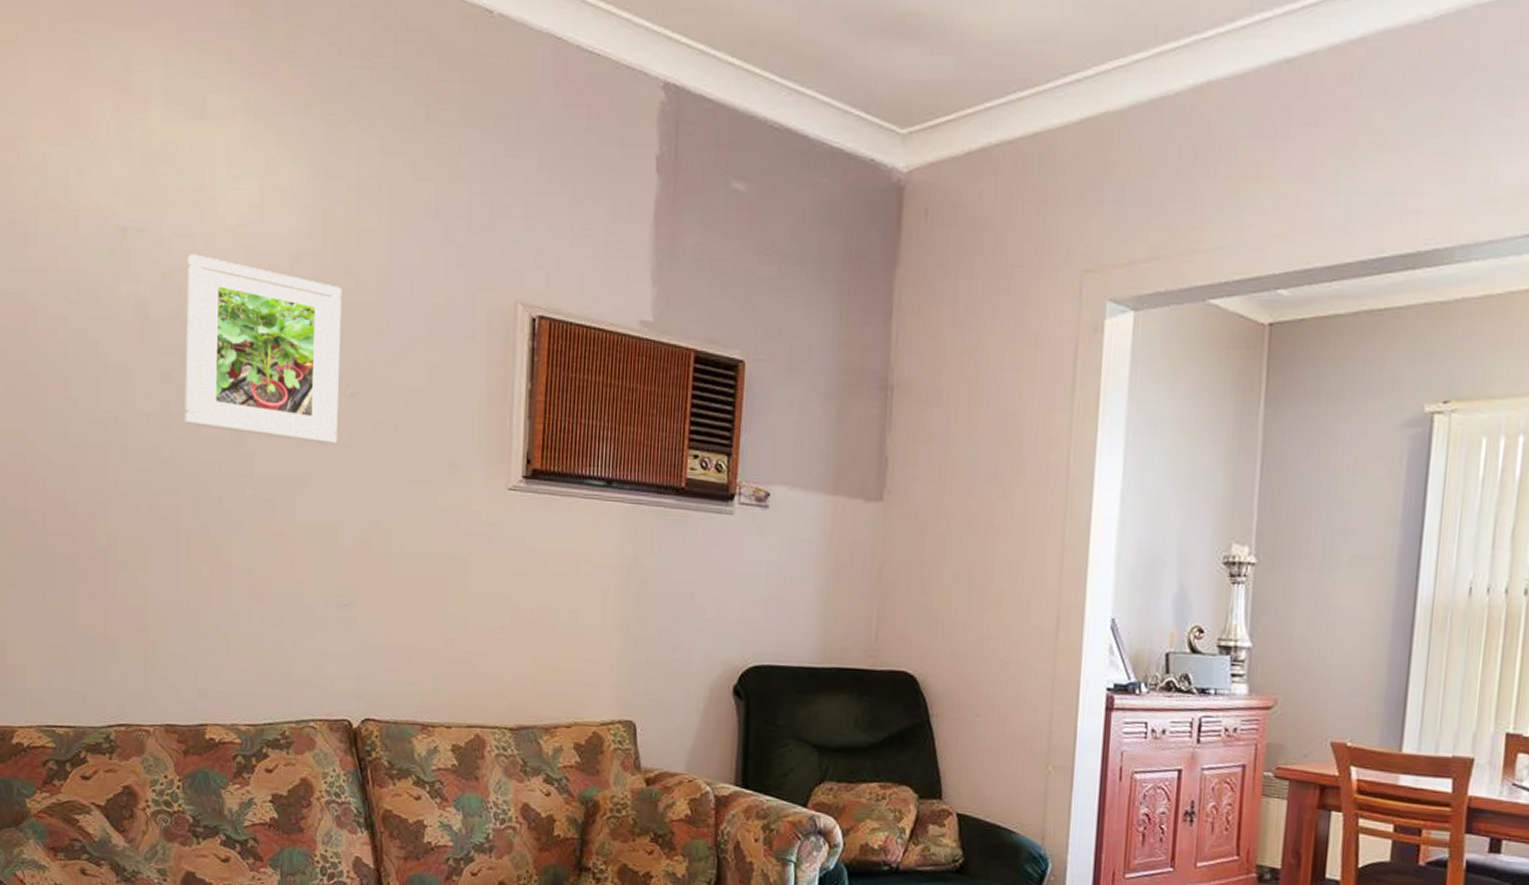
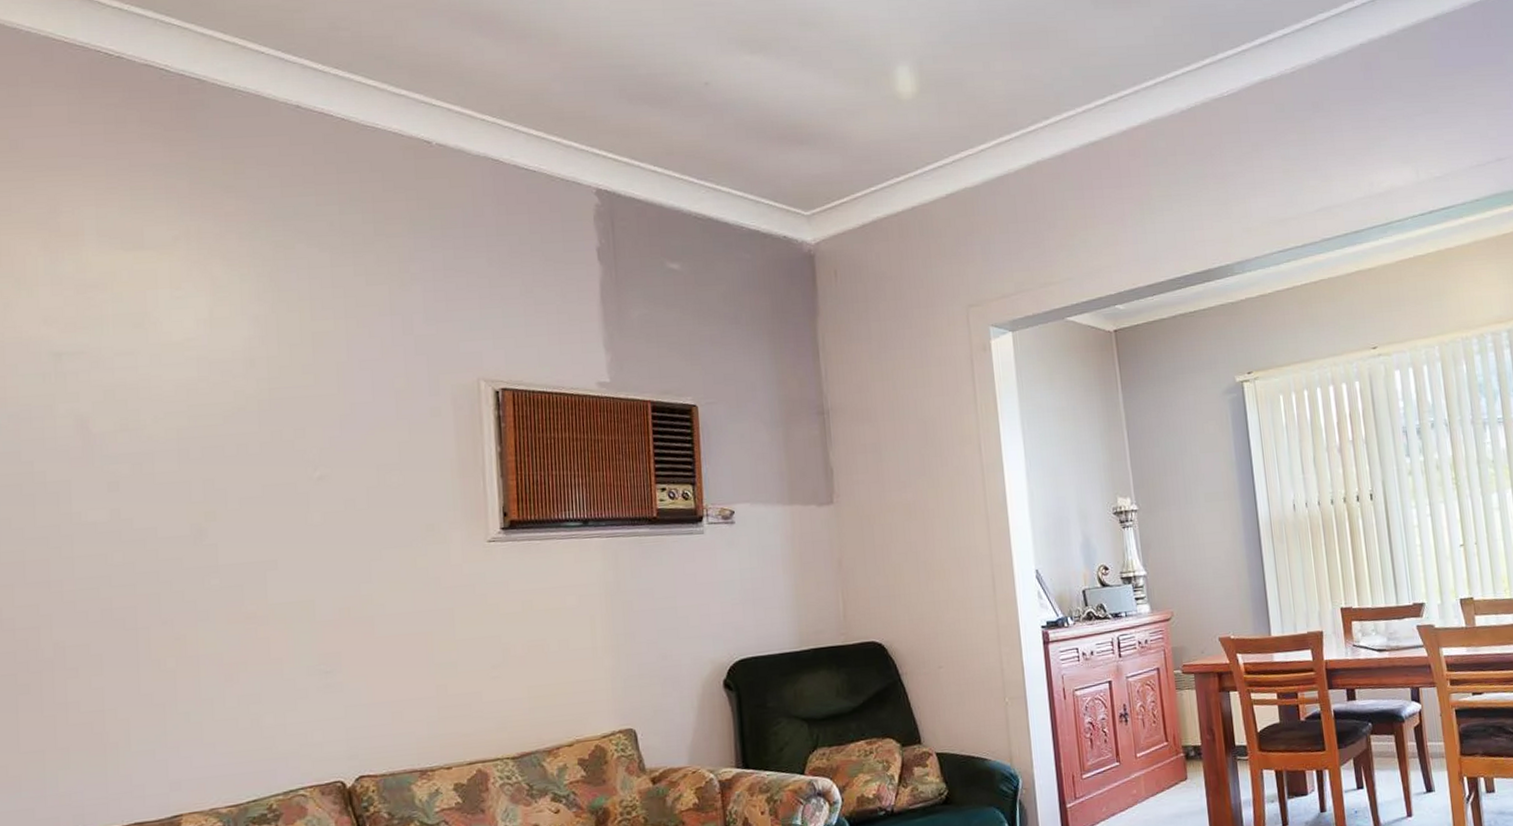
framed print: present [184,254,342,445] -> none [132,369,308,527]

